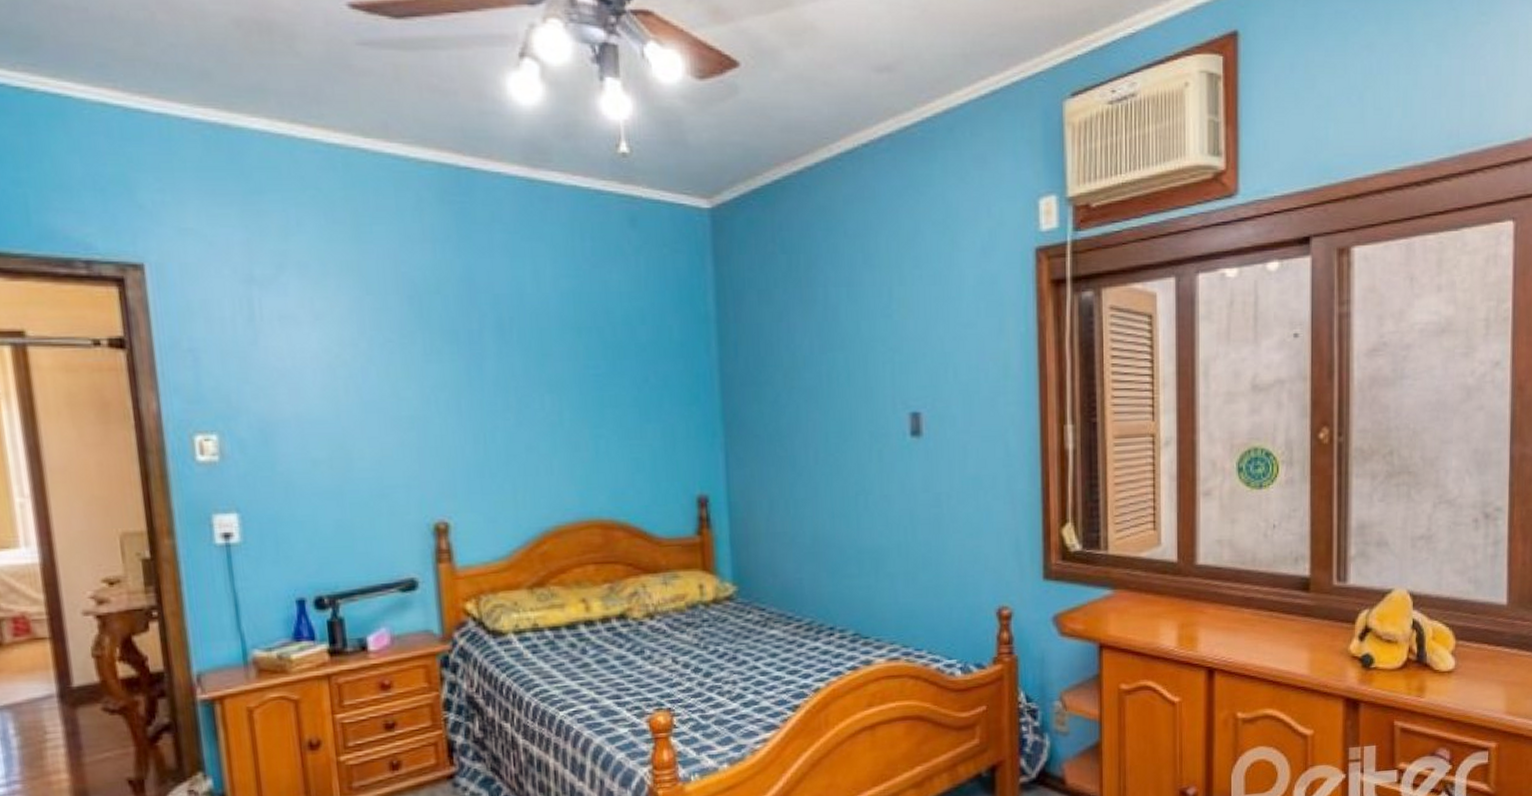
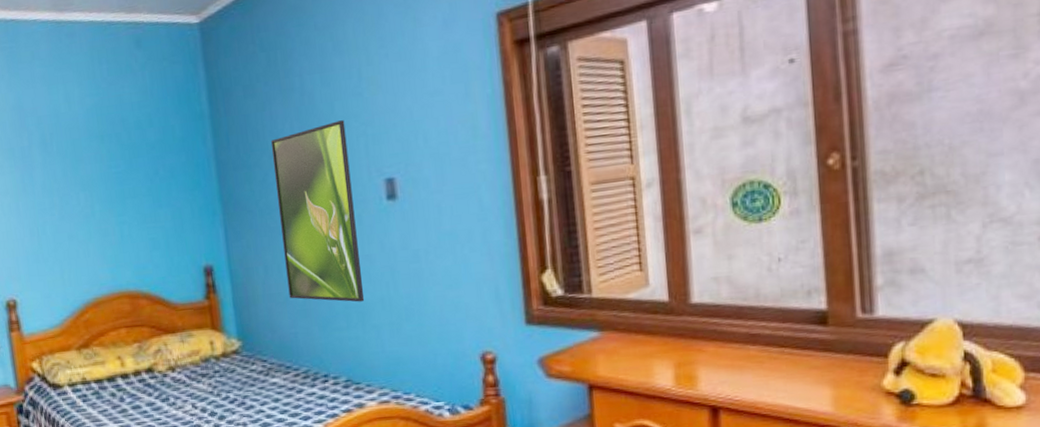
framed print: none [786,343,880,547] -> present [270,120,365,302]

